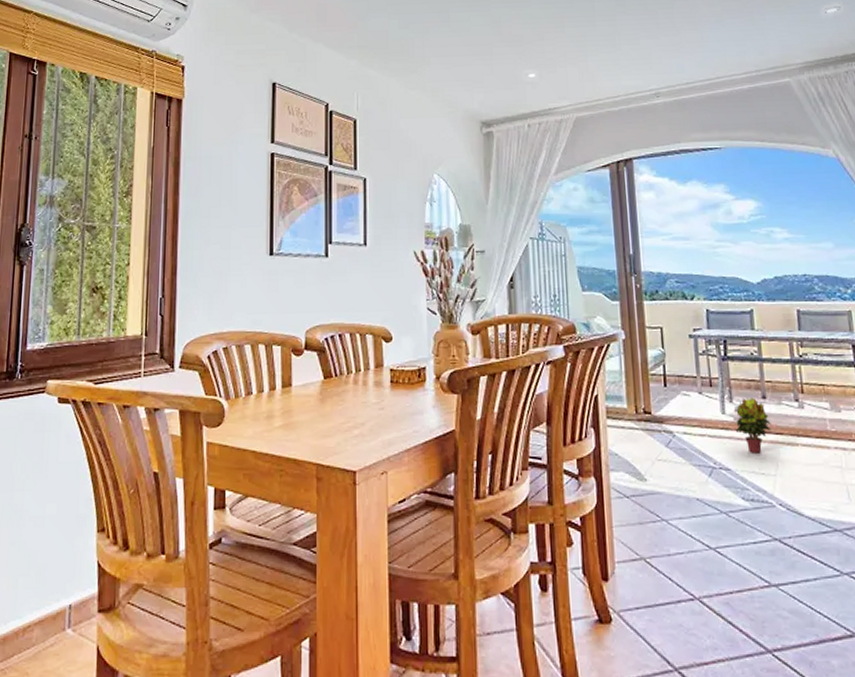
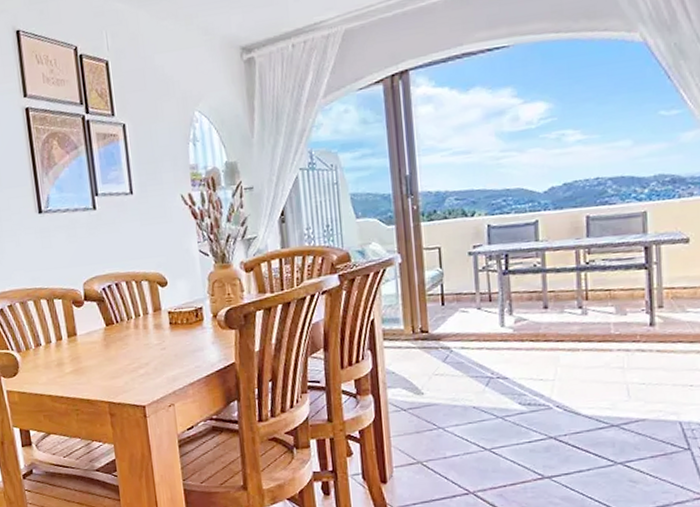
potted plant: present [735,397,774,453] -> none [514,308,554,362]

